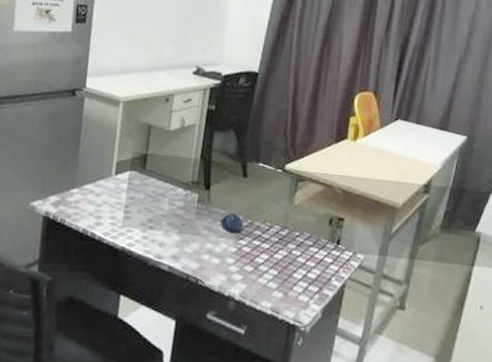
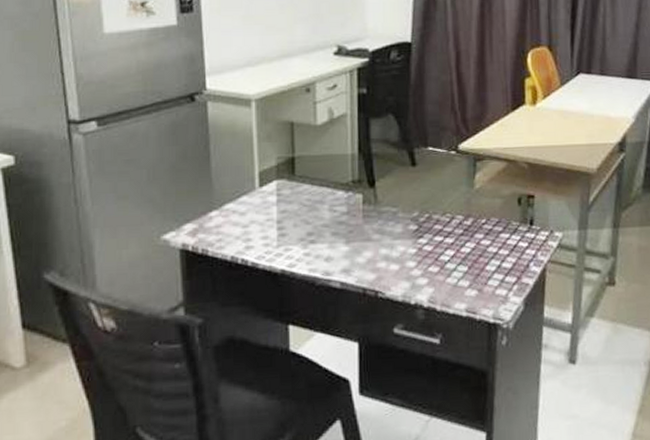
computer mouse: present [220,213,243,233] -> none [393,210,420,232]

